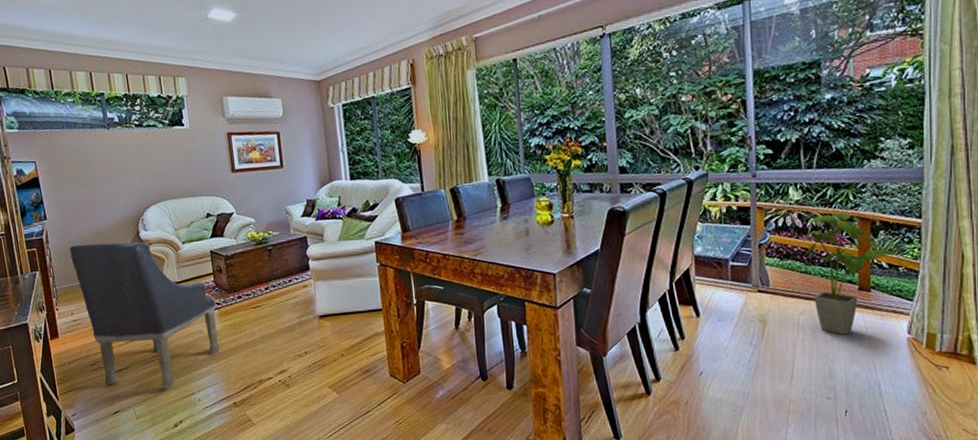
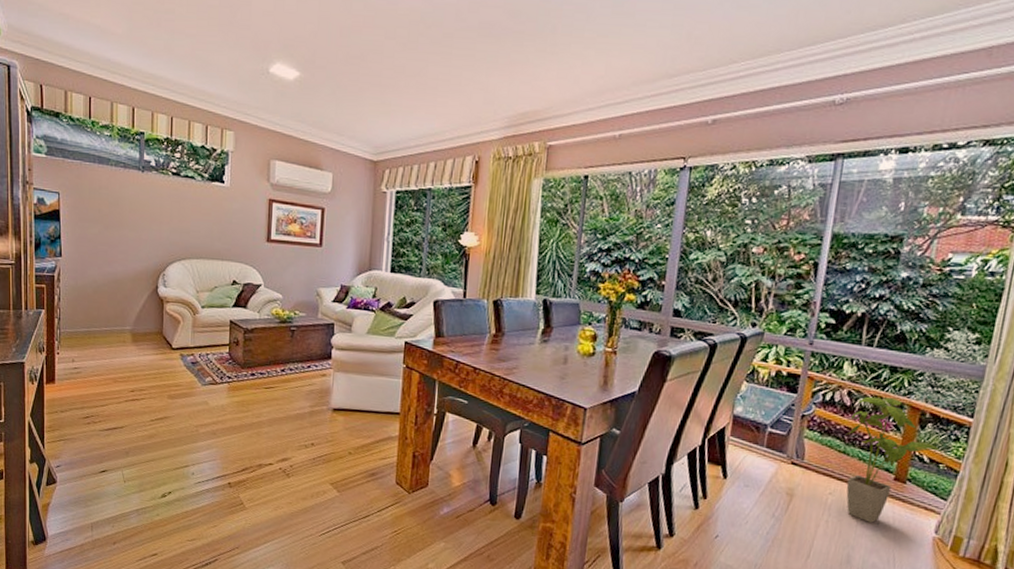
armchair: present [70,241,220,389] -> none [81,289,226,457]

